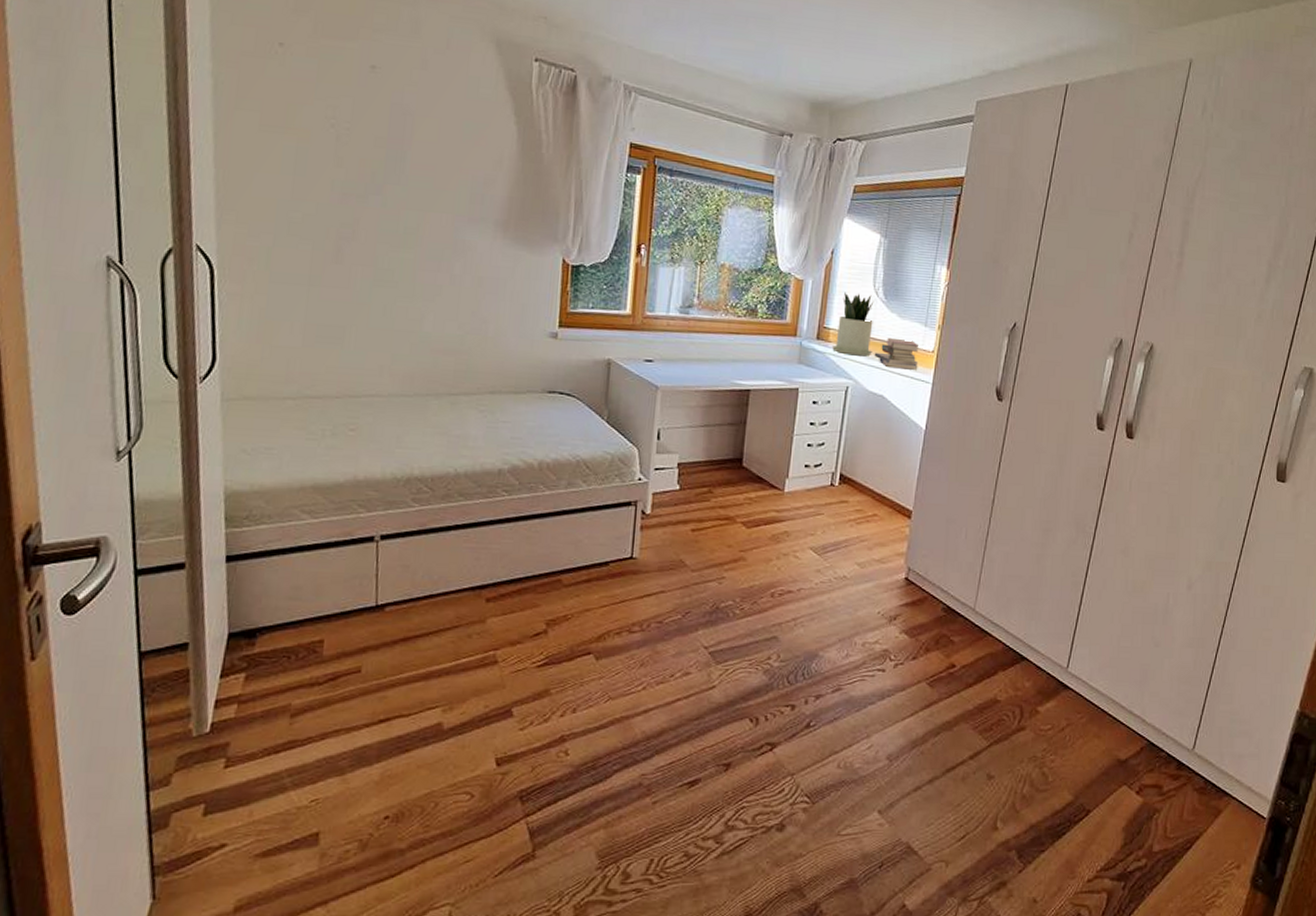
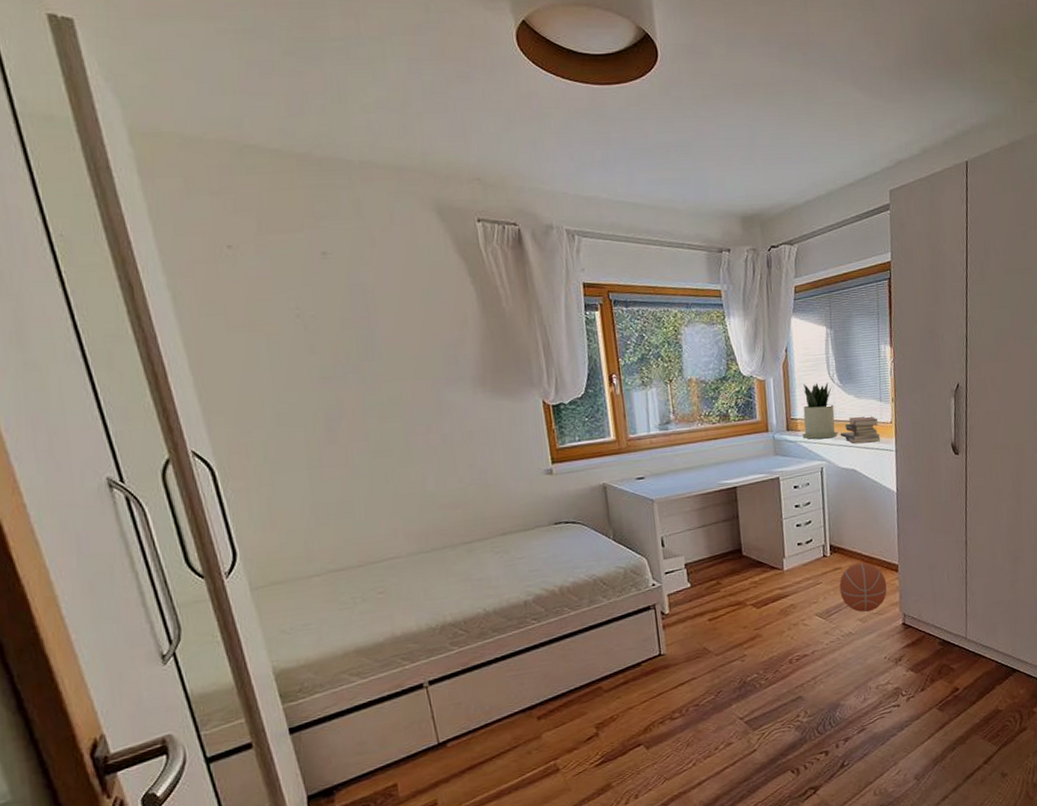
basketball: none [841,500,896,556] -> present [839,563,887,612]

